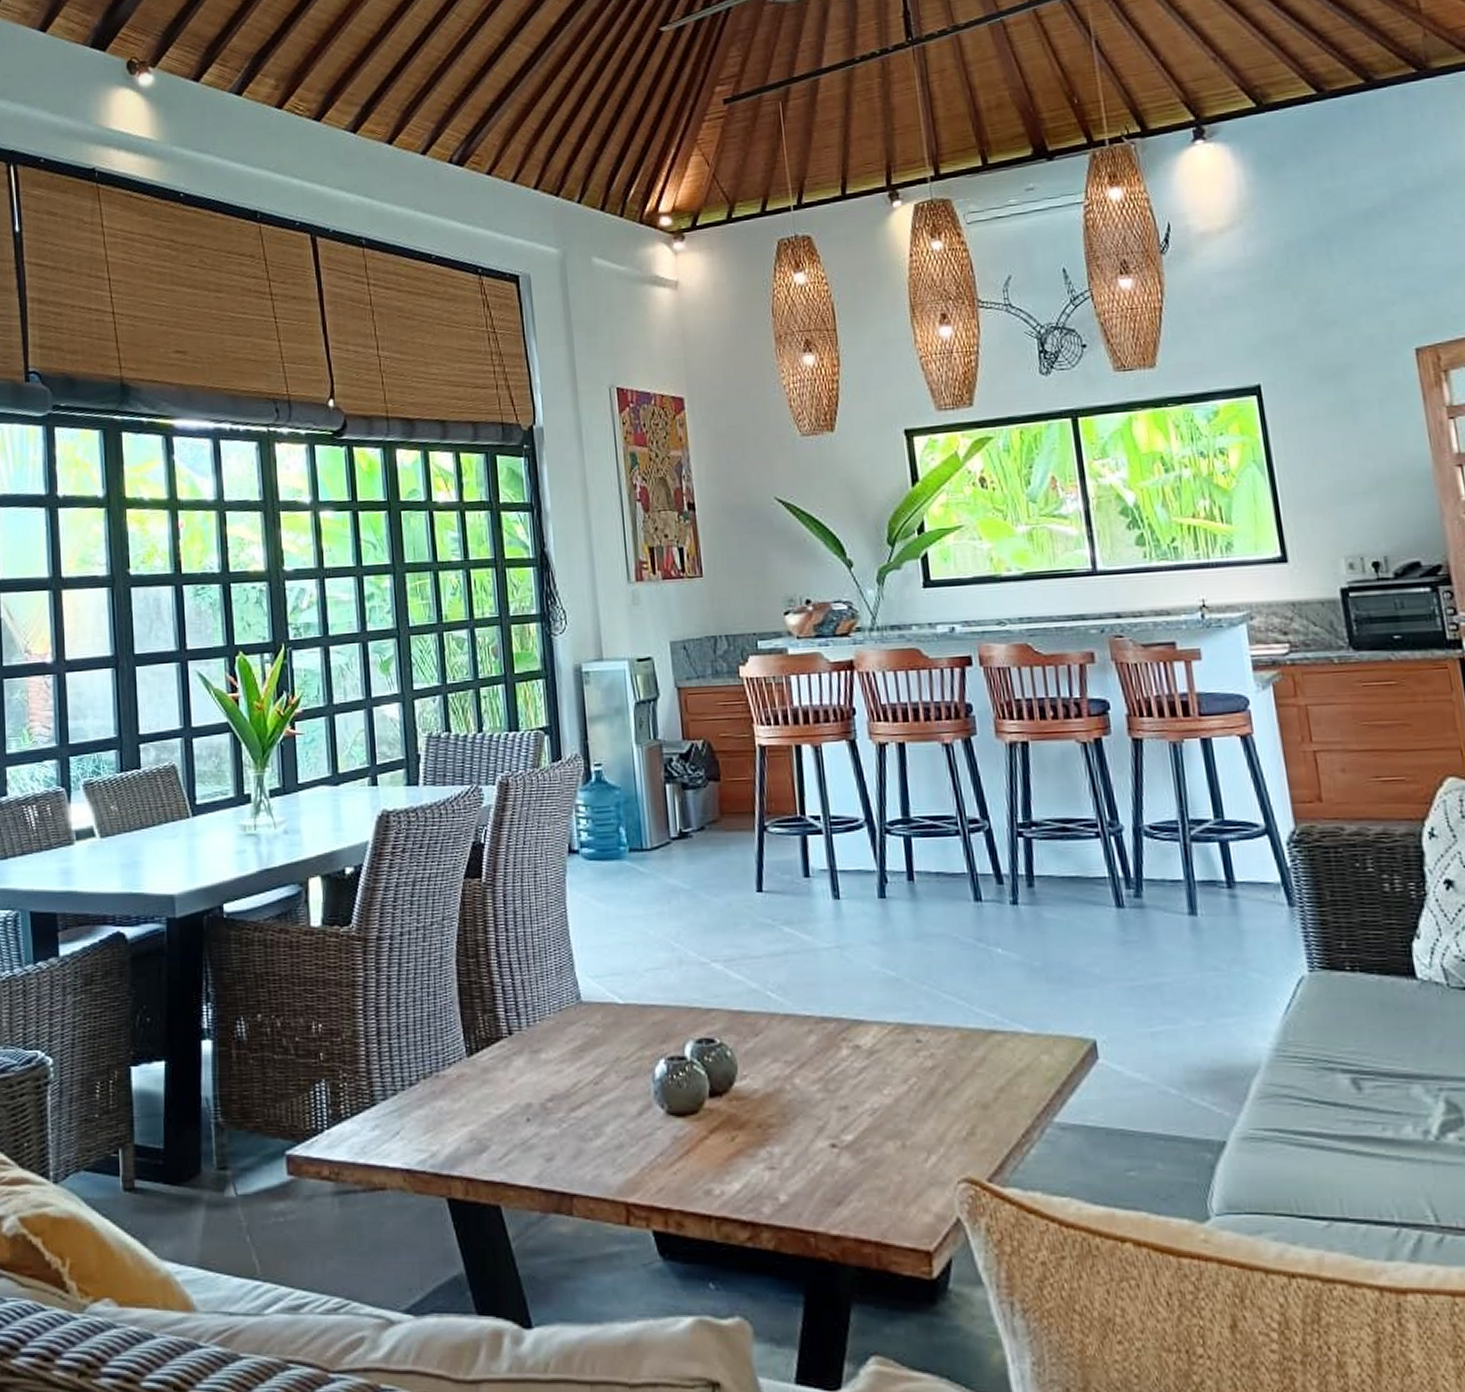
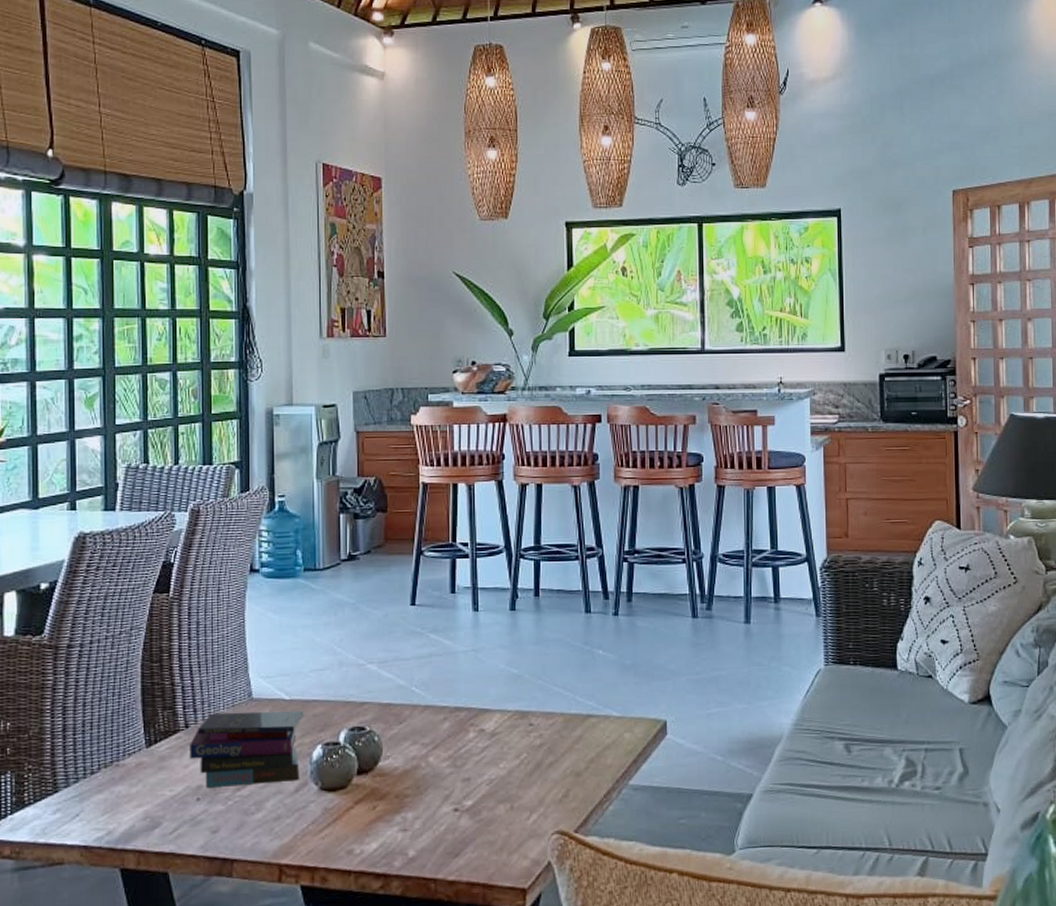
books: none [513,1017,643,1106] -> present [188,711,305,788]

